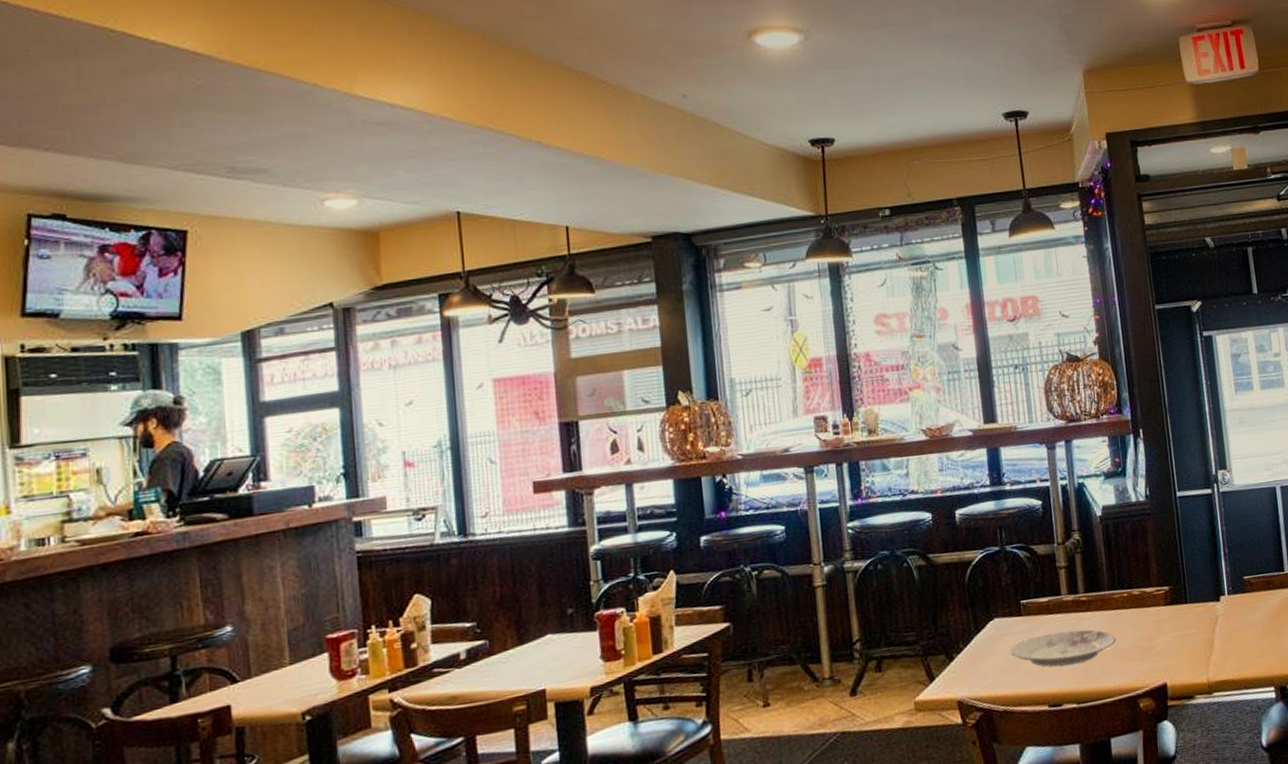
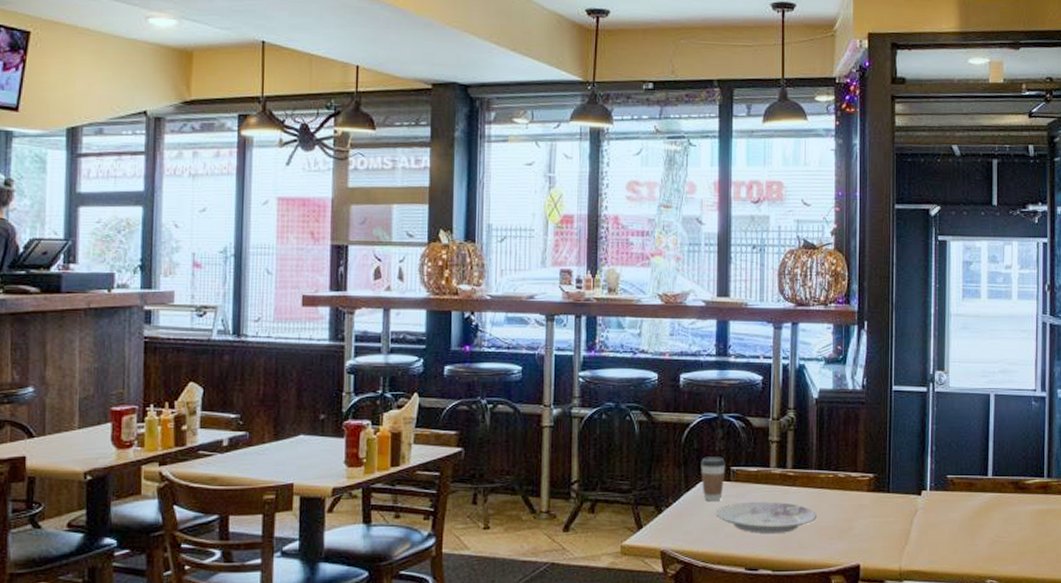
coffee cup: none [988,591,1016,641] -> present [701,456,726,502]

